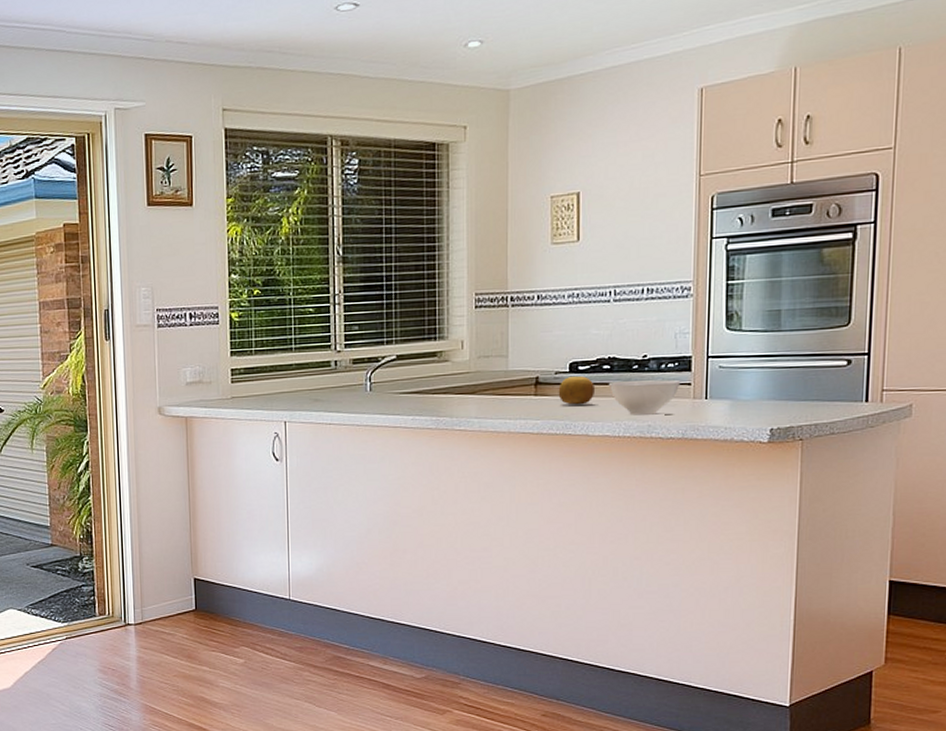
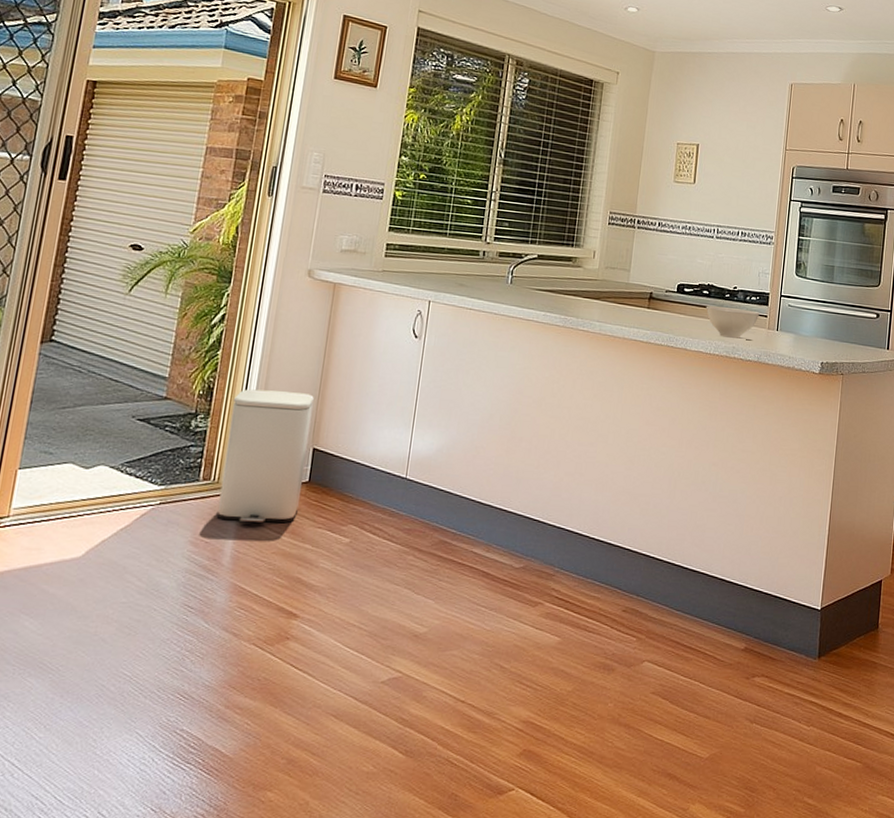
pedal bin: none [112,527,191,649] -> present [217,389,314,524]
fruit: present [558,376,596,405] -> none [666,296,696,322]

